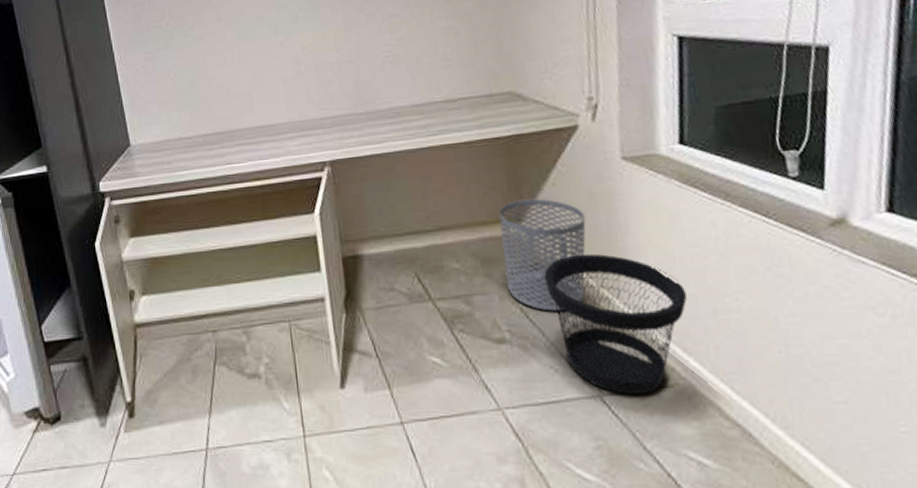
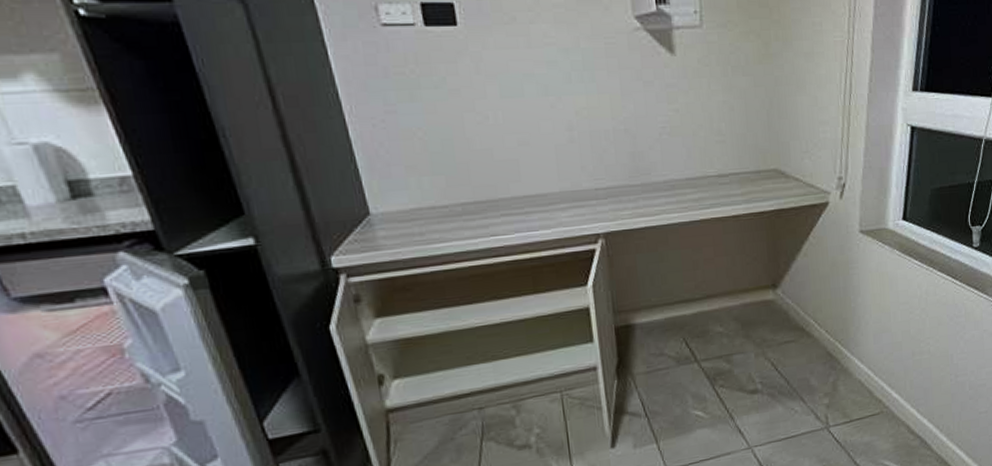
waste bin: present [499,198,586,311] -> none [759,267,828,364]
wastebasket: present [544,253,688,396] -> none [792,313,896,425]

